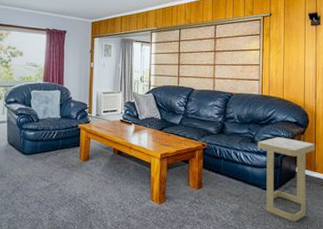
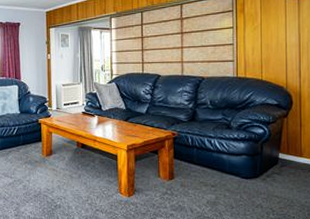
side table: present [257,137,315,221] -> none [234,121,300,211]

